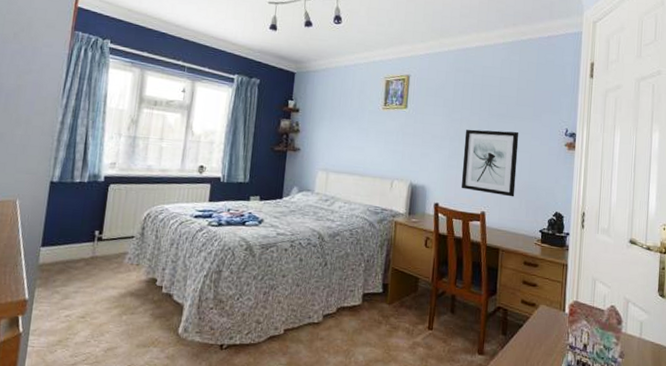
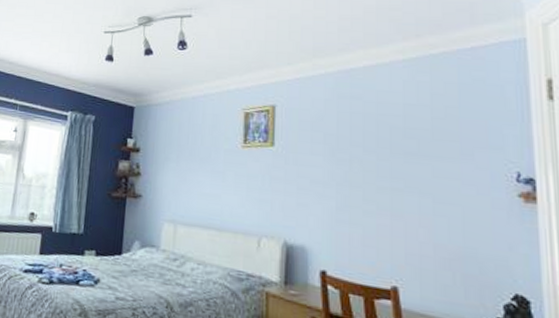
wall art: present [461,129,519,197] -> none [357,172,443,268]

